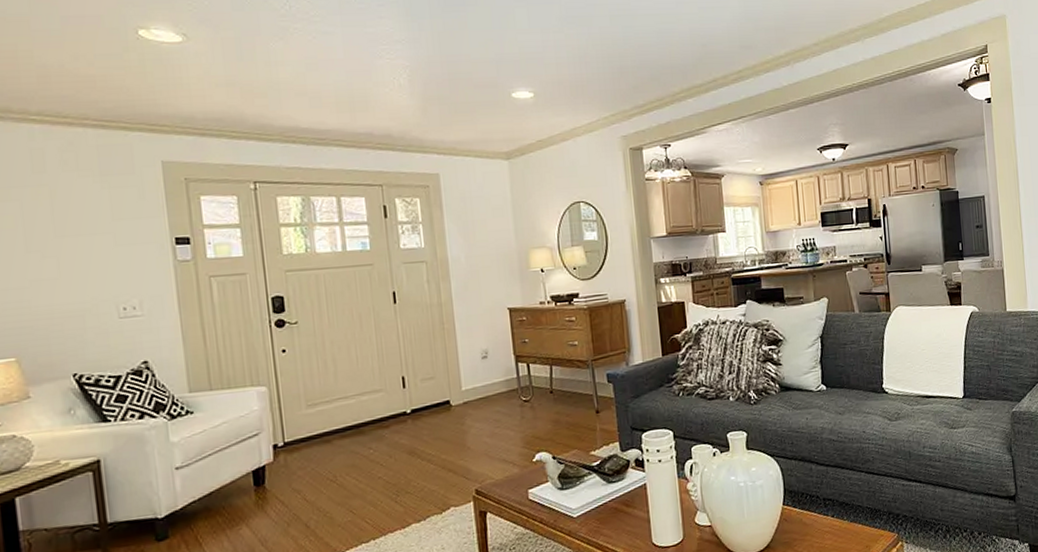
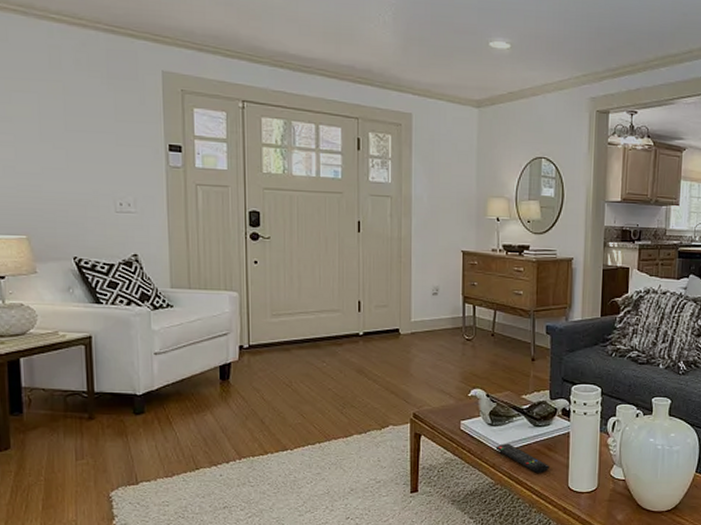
remote control: none [569,506,630,534] -> present [495,443,549,473]

